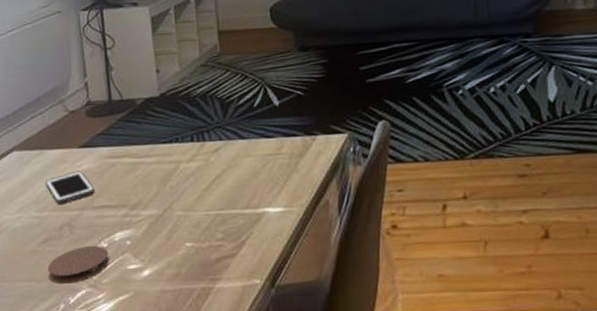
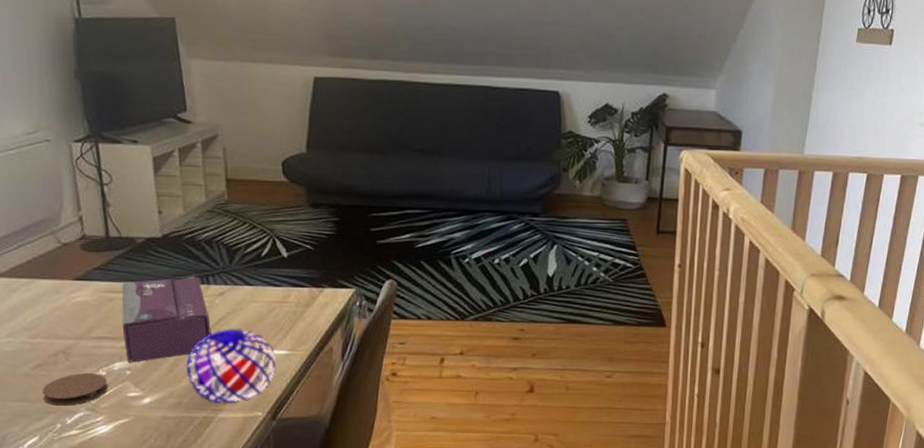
cell phone: present [46,171,94,204] -> none [37,302,91,332]
tissue box: none [122,133,207,232] -> present [121,276,211,363]
decorative orb: none [183,186,273,272] -> present [185,329,276,403]

